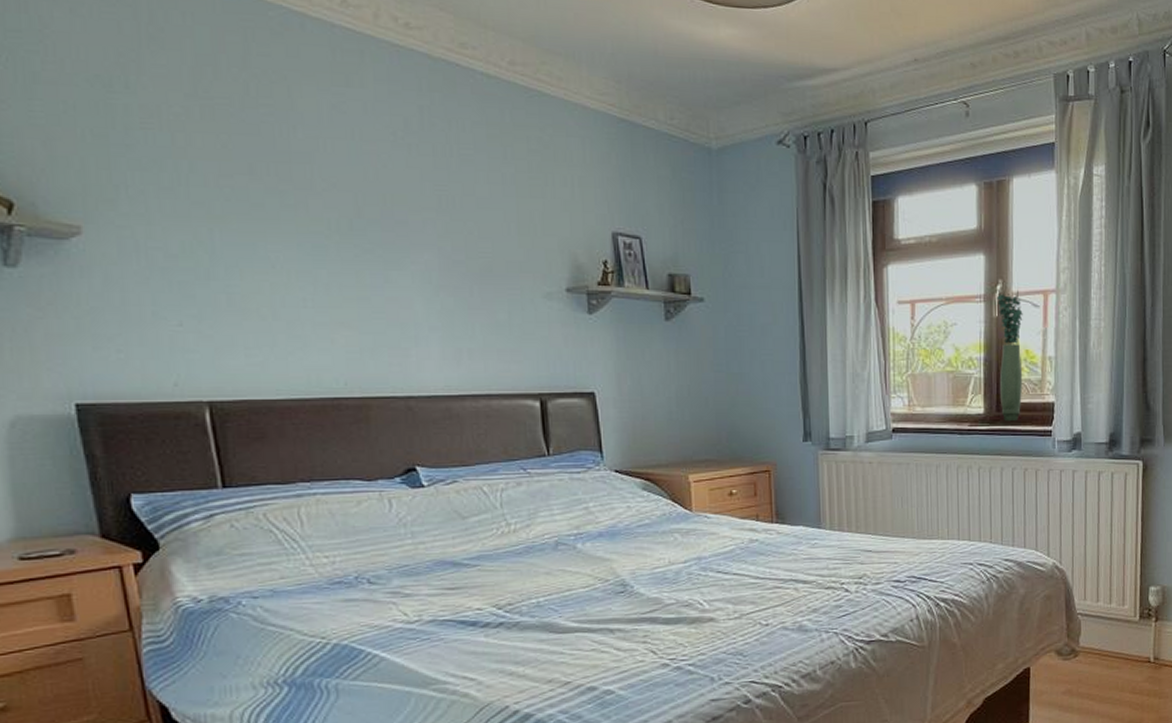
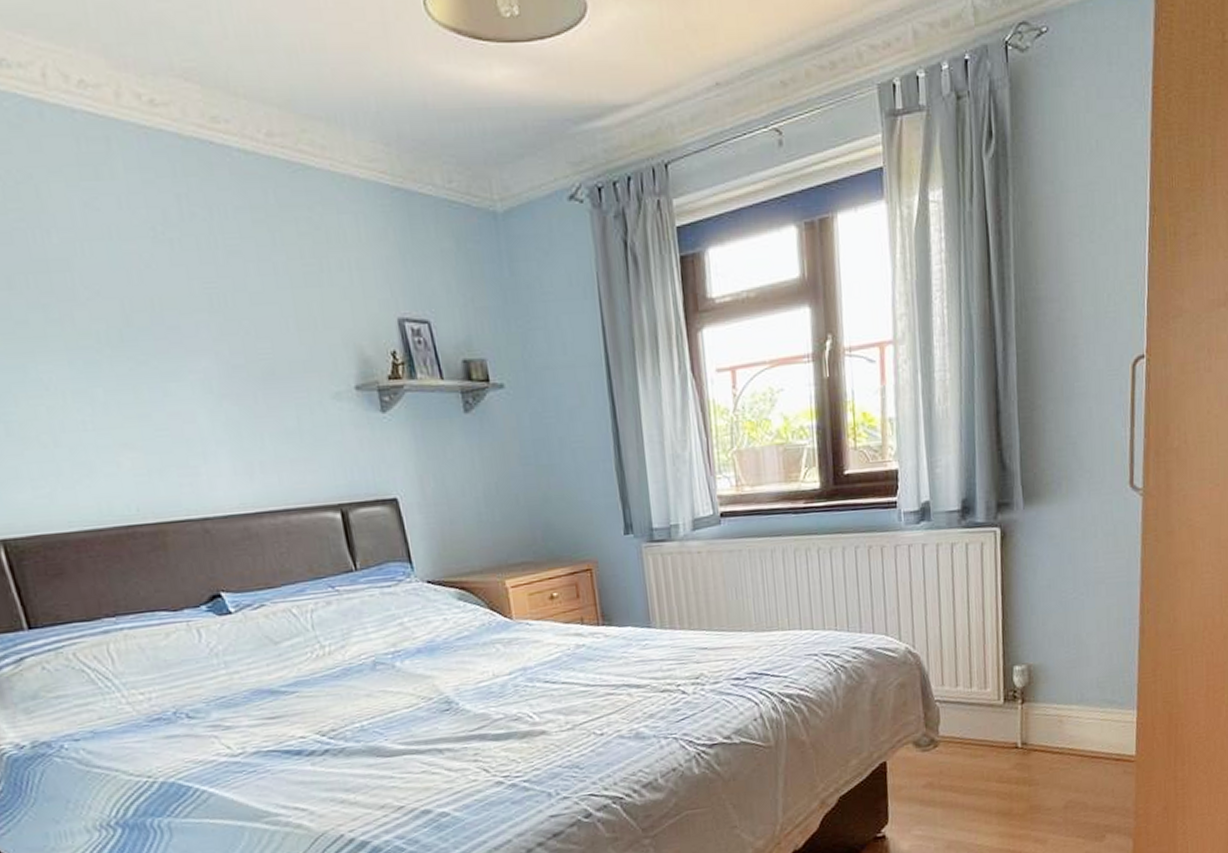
vase: present [996,289,1023,422] -> none [826,346,862,496]

